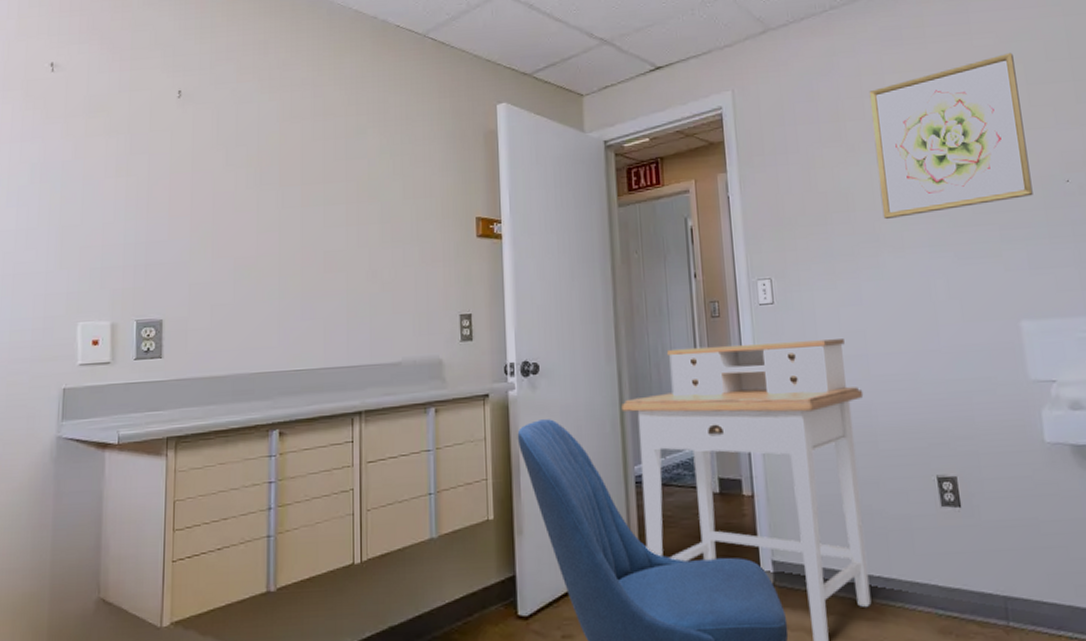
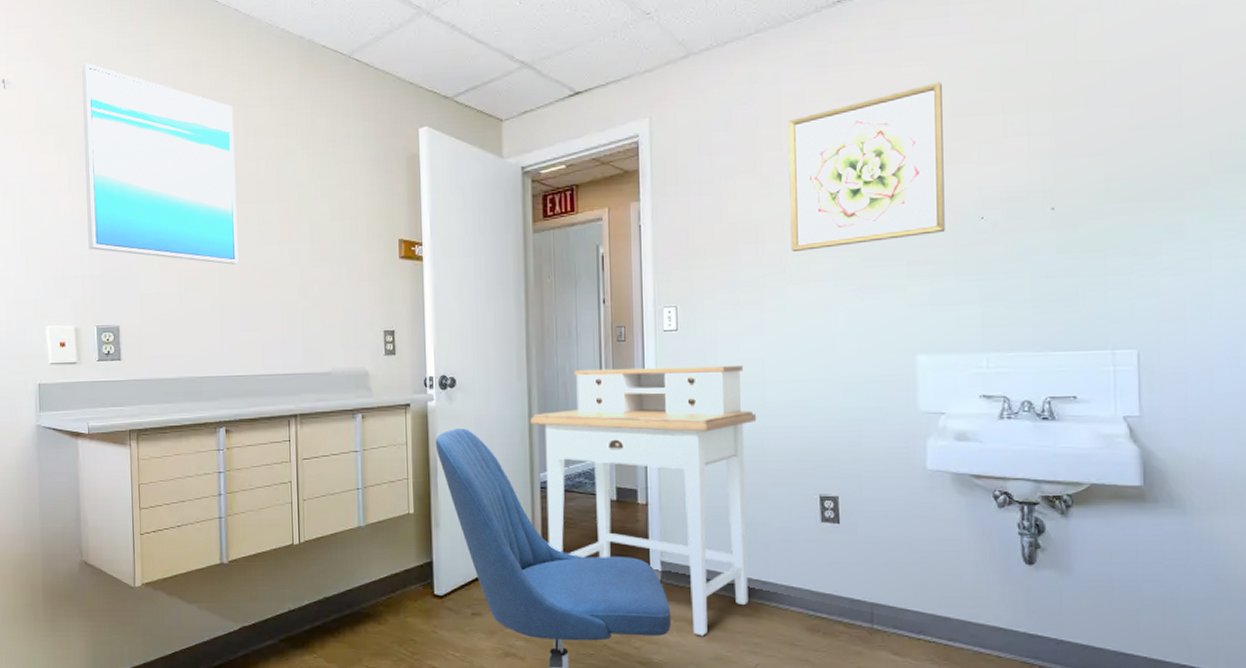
wall art: none [133,45,301,249] -> present [81,63,239,265]

